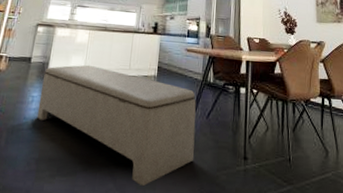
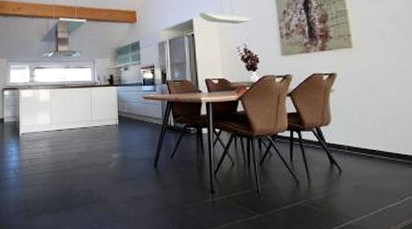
bench: present [37,65,196,187] -> none [17,120,163,220]

